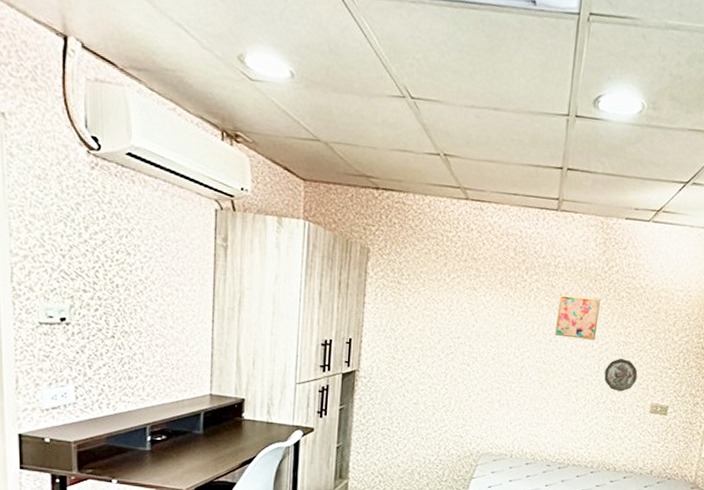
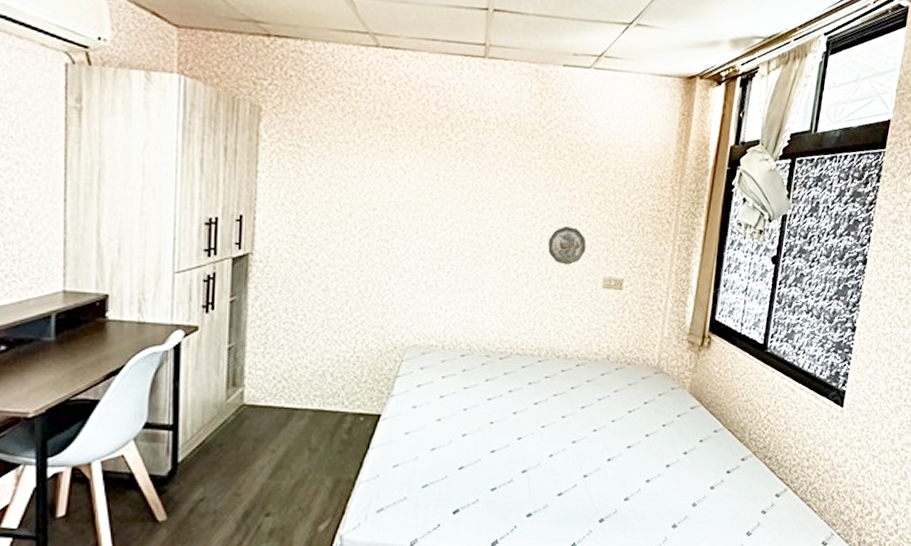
wall art: present [554,294,600,340] -> none [487,154,539,206]

